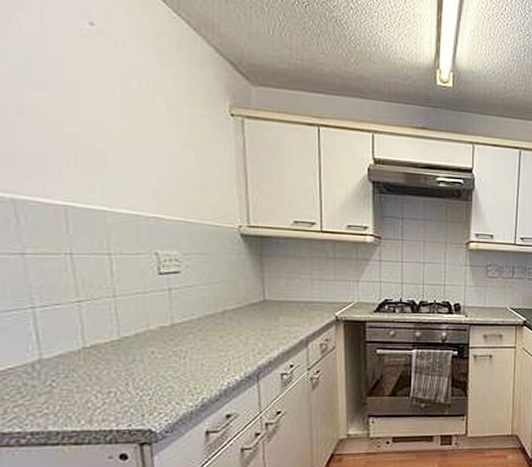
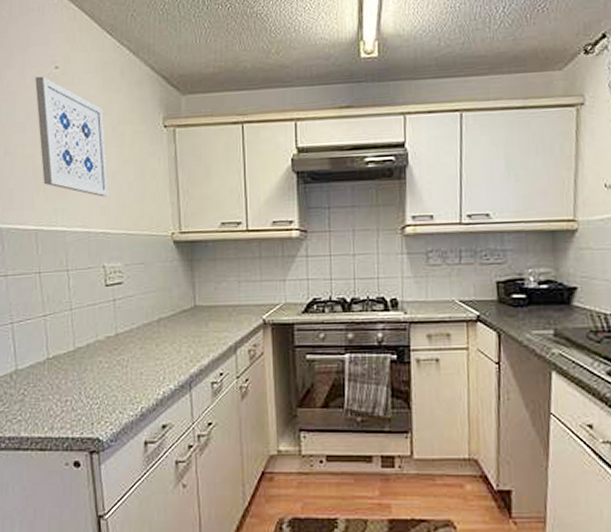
wall art: none [61,29,162,180] -> present [35,76,109,197]

